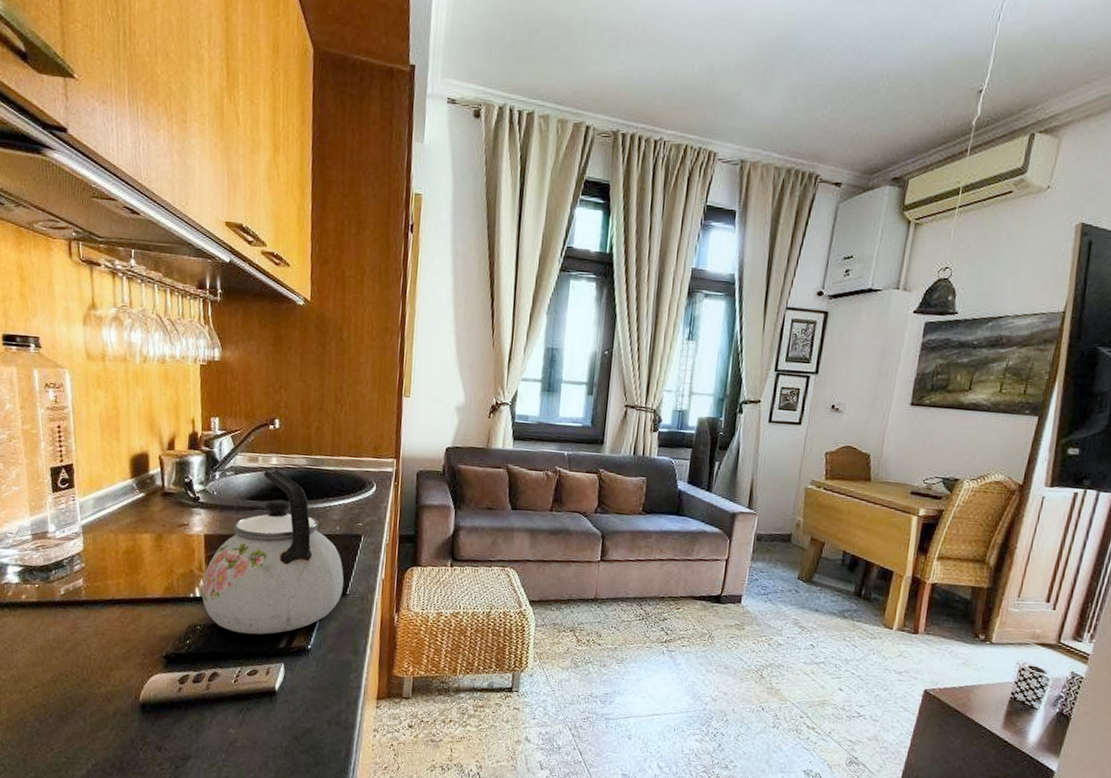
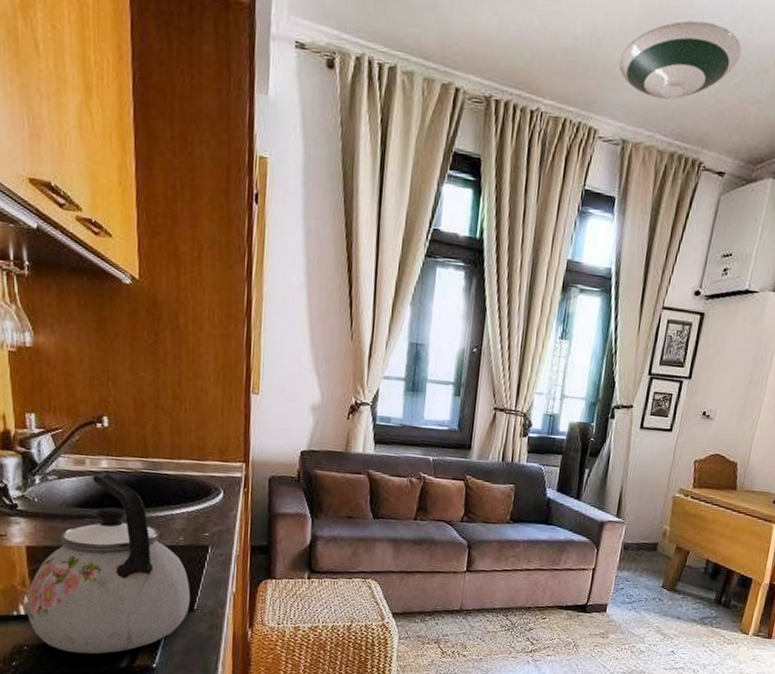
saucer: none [735,53,851,122] -> present [619,20,741,100]

